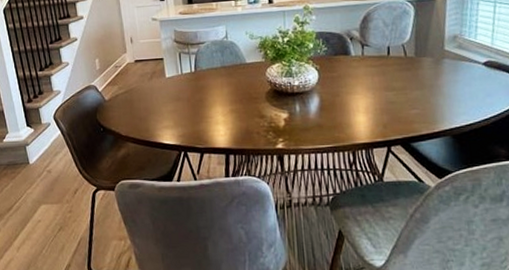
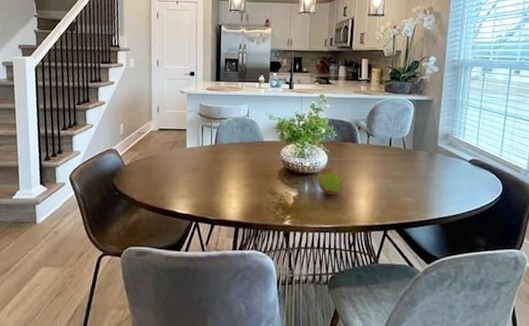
fruit: none [308,84,339,113] -> present [317,167,344,194]

